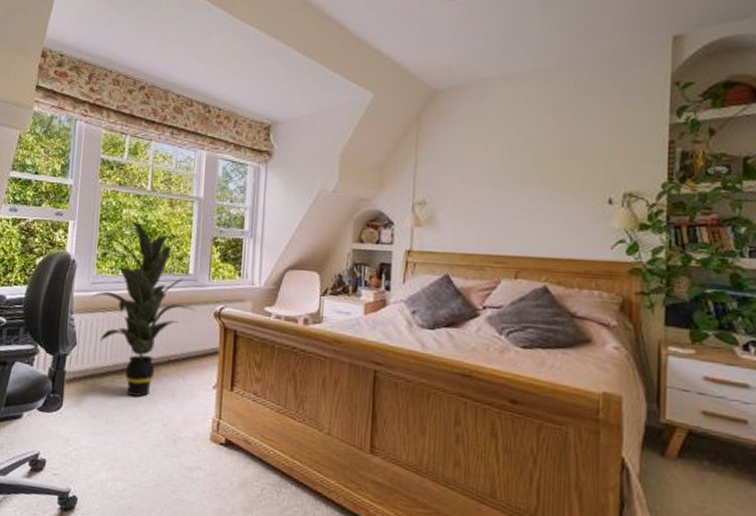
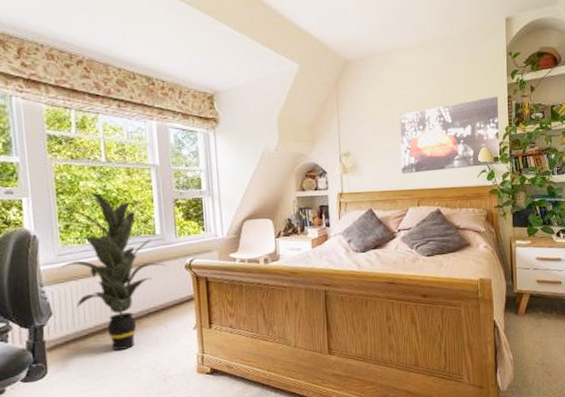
wall art: none [494,140,654,235] -> present [399,96,500,174]

